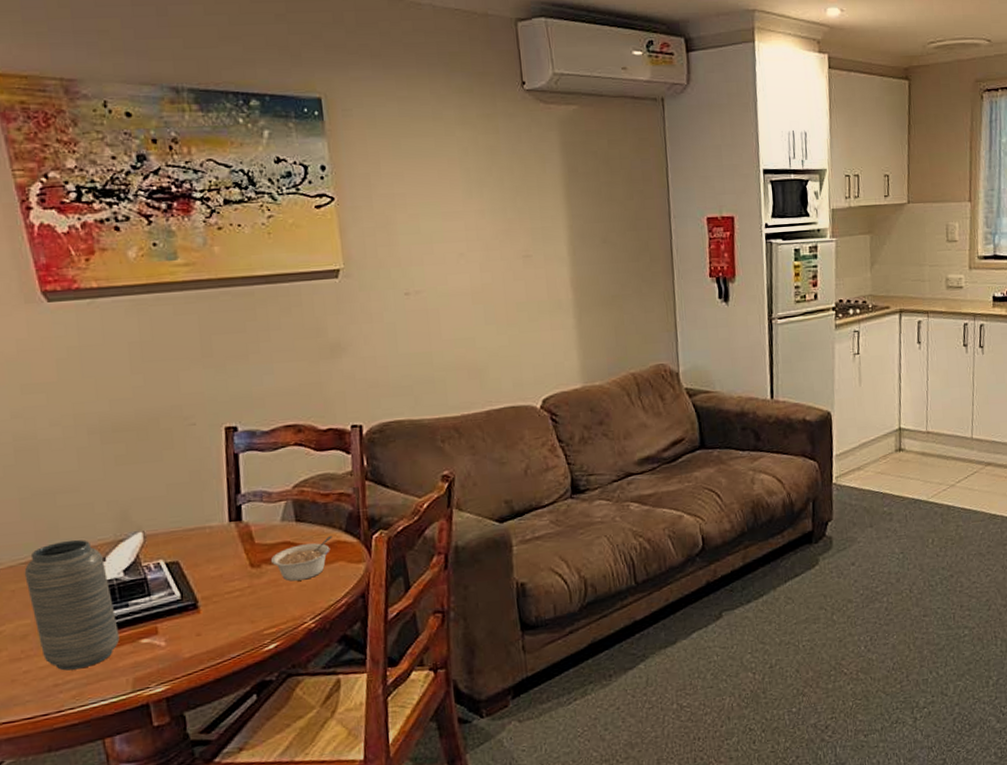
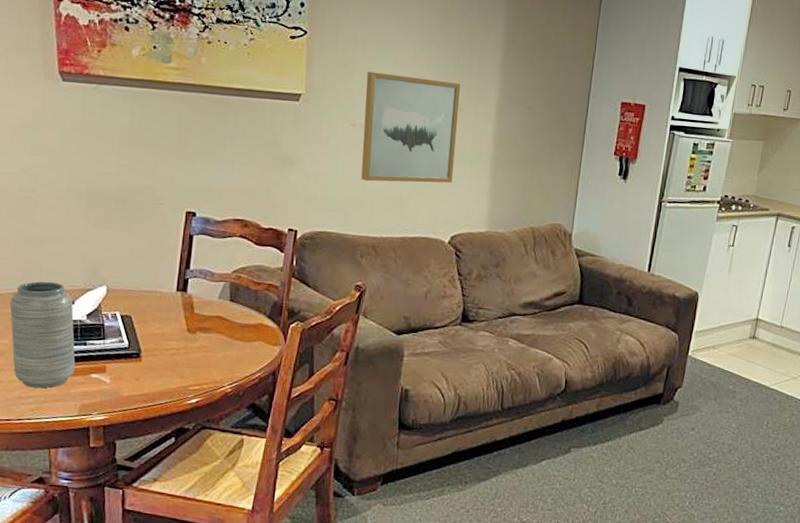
legume: present [270,536,332,581] -> none [204,318,257,351]
wall art: none [412,227,533,355] -> present [361,71,461,183]

